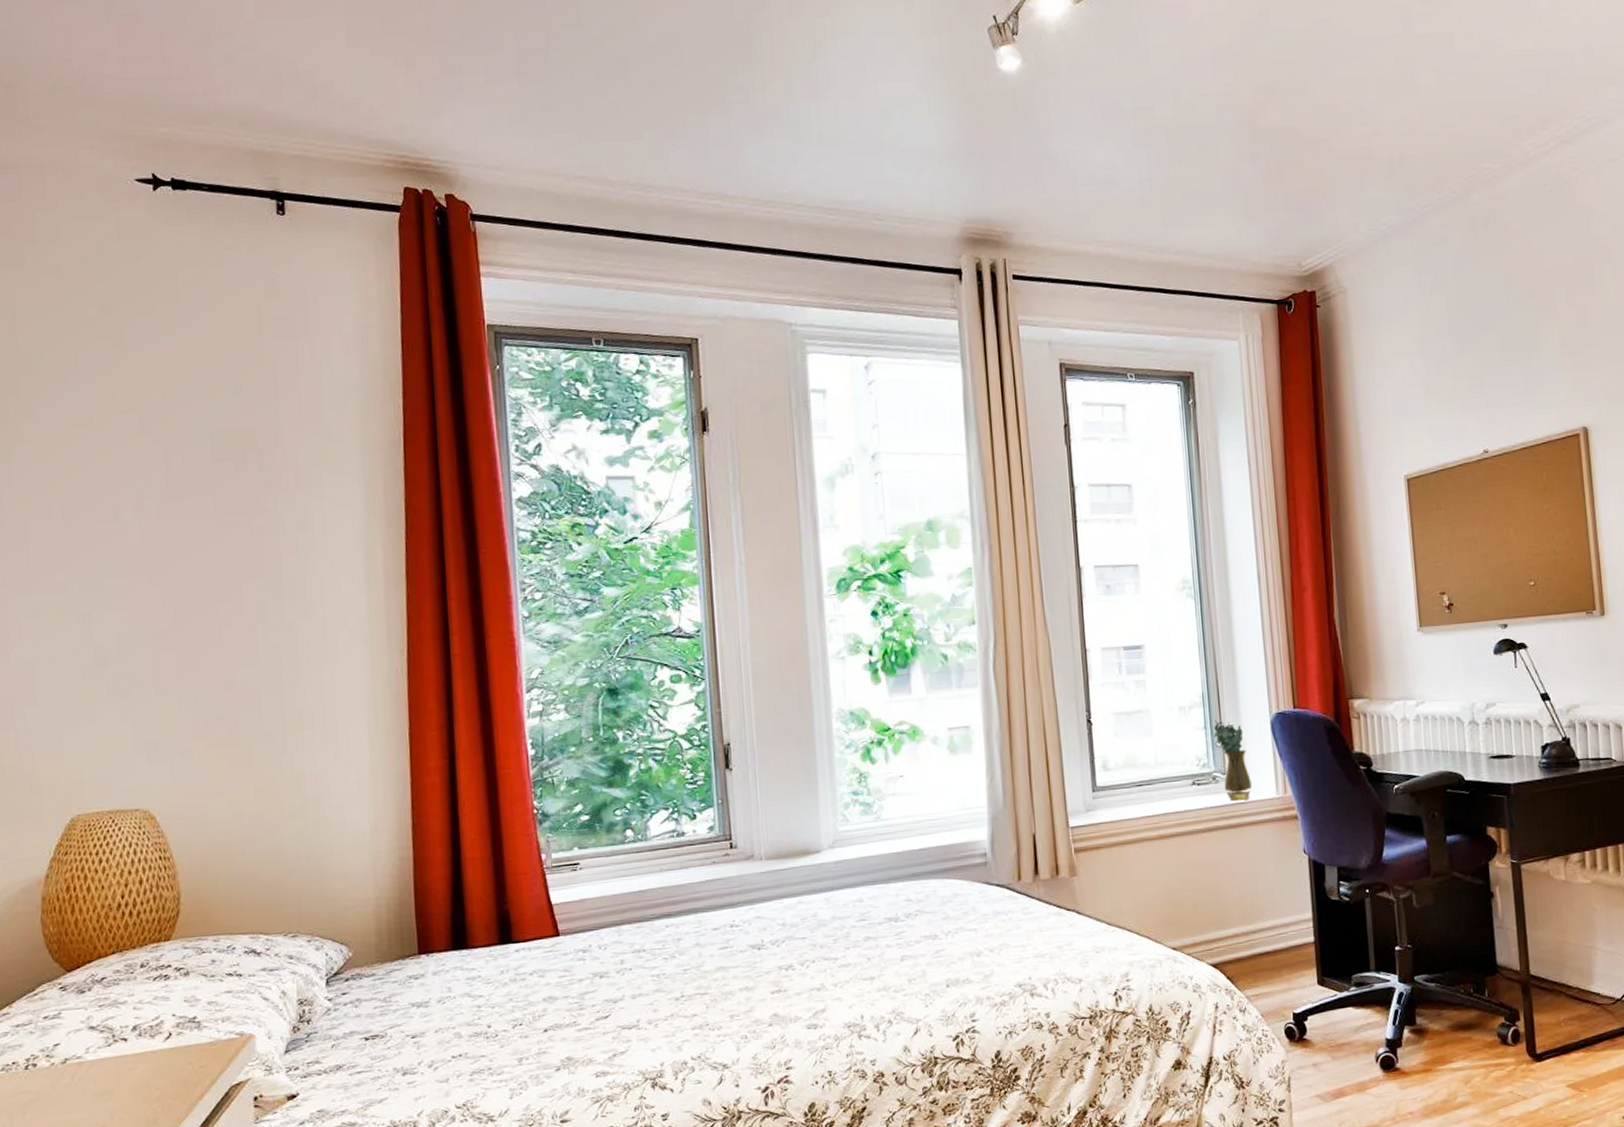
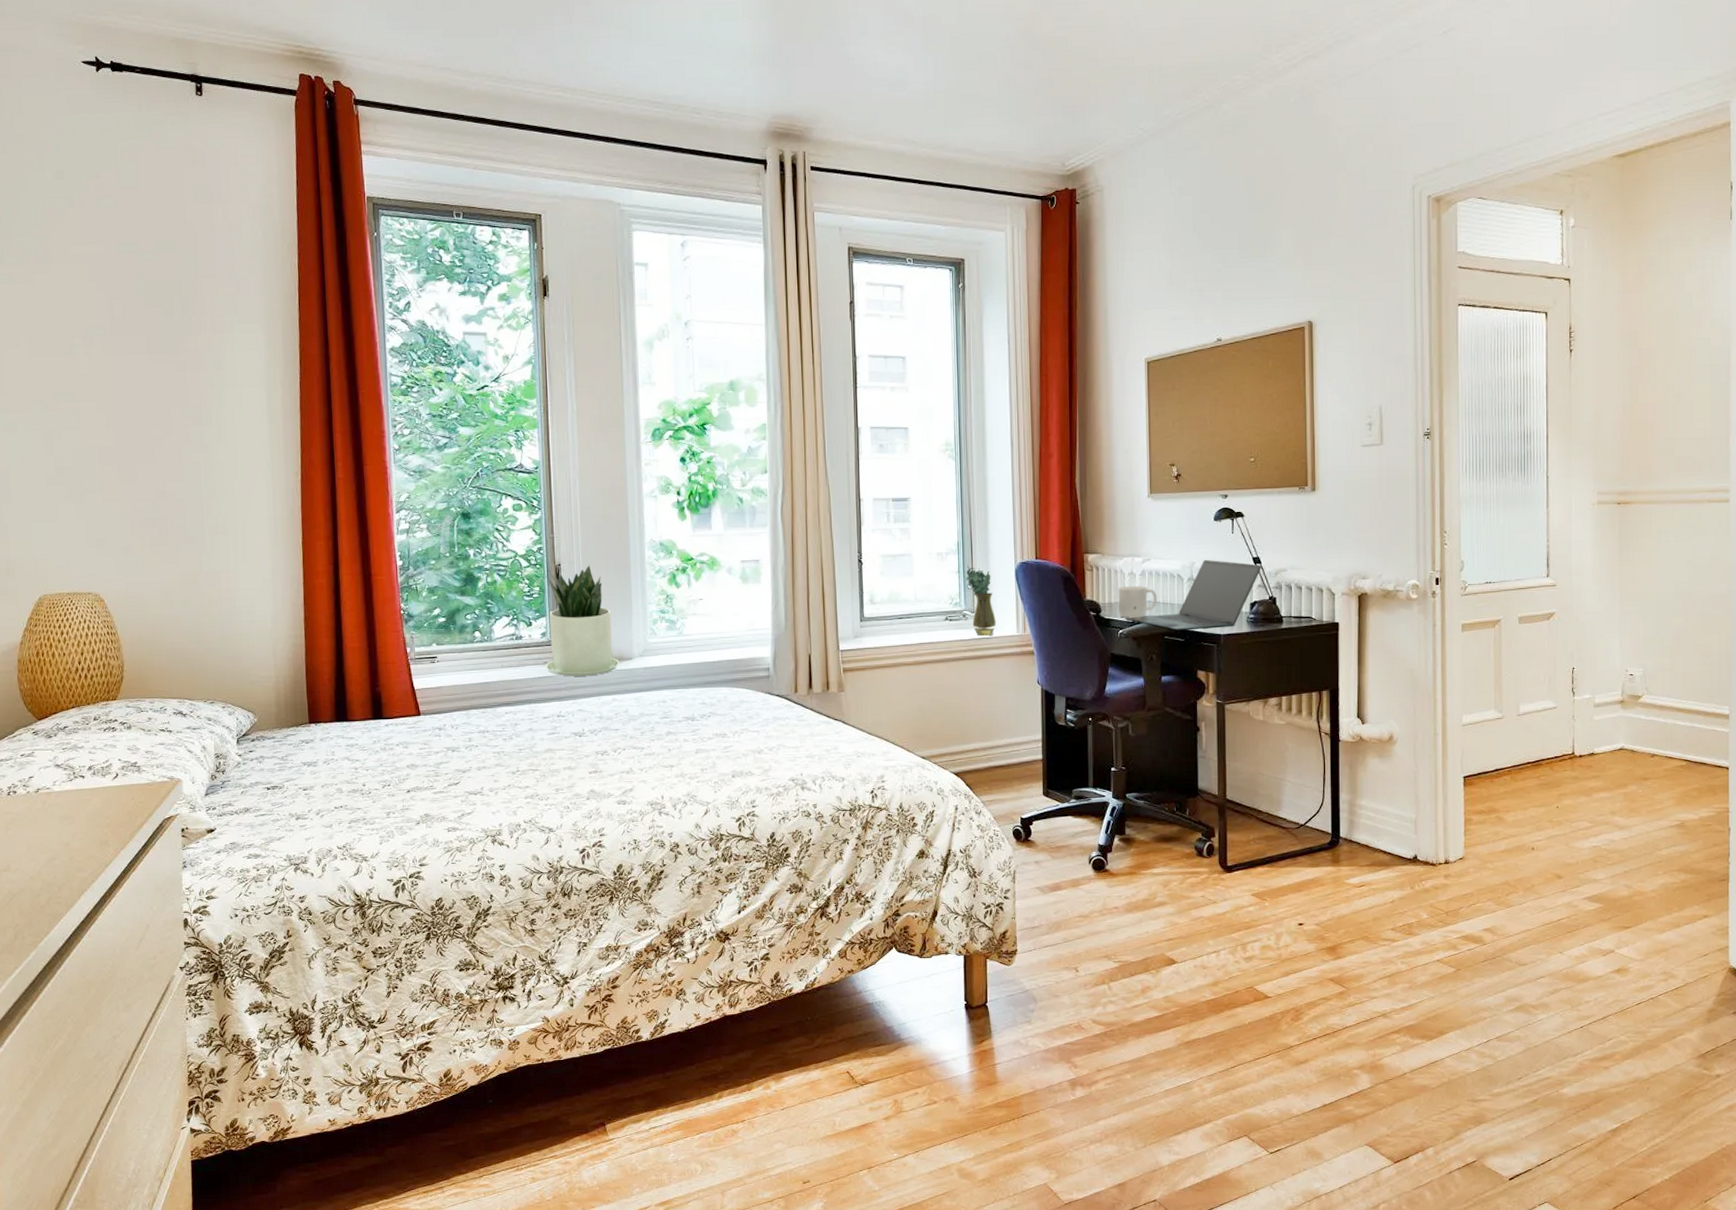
planter: none [712,742,805,878] -> present [545,565,620,677]
mug: none [1389,732,1436,771] -> present [1117,586,1157,618]
laptop: none [1401,698,1551,784] -> present [1126,559,1262,632]

